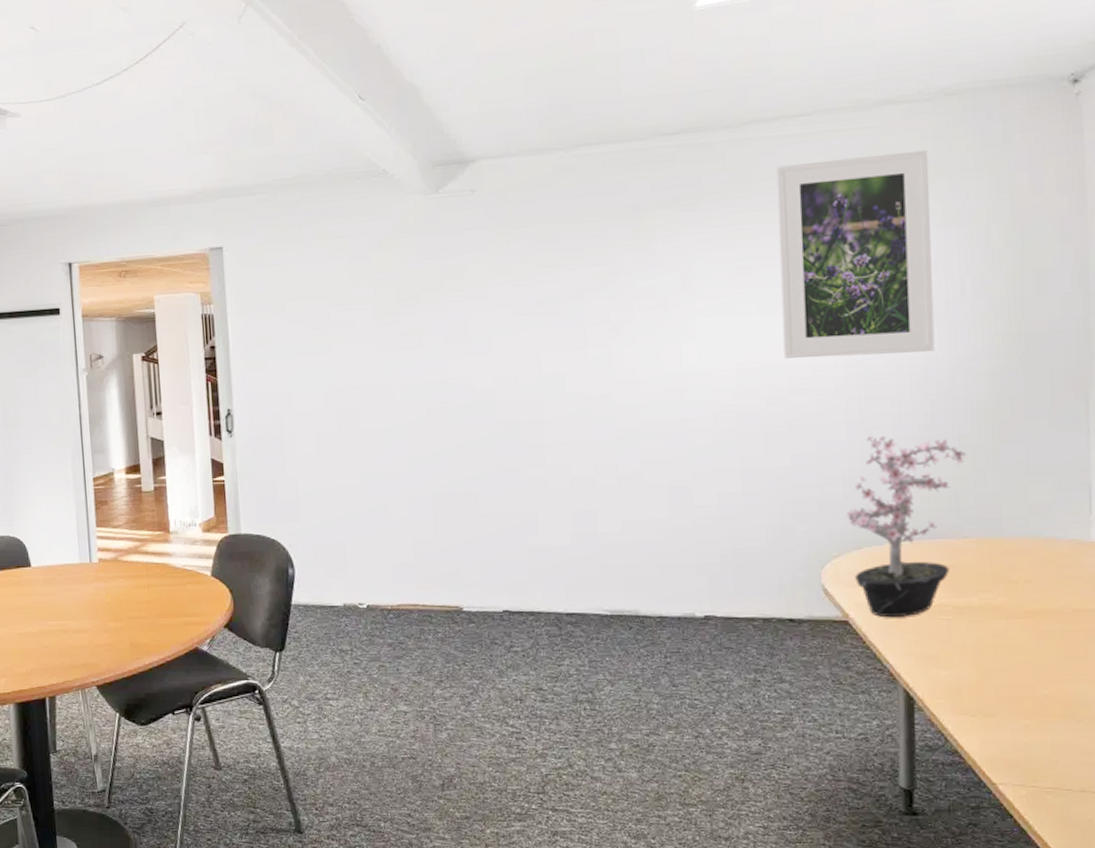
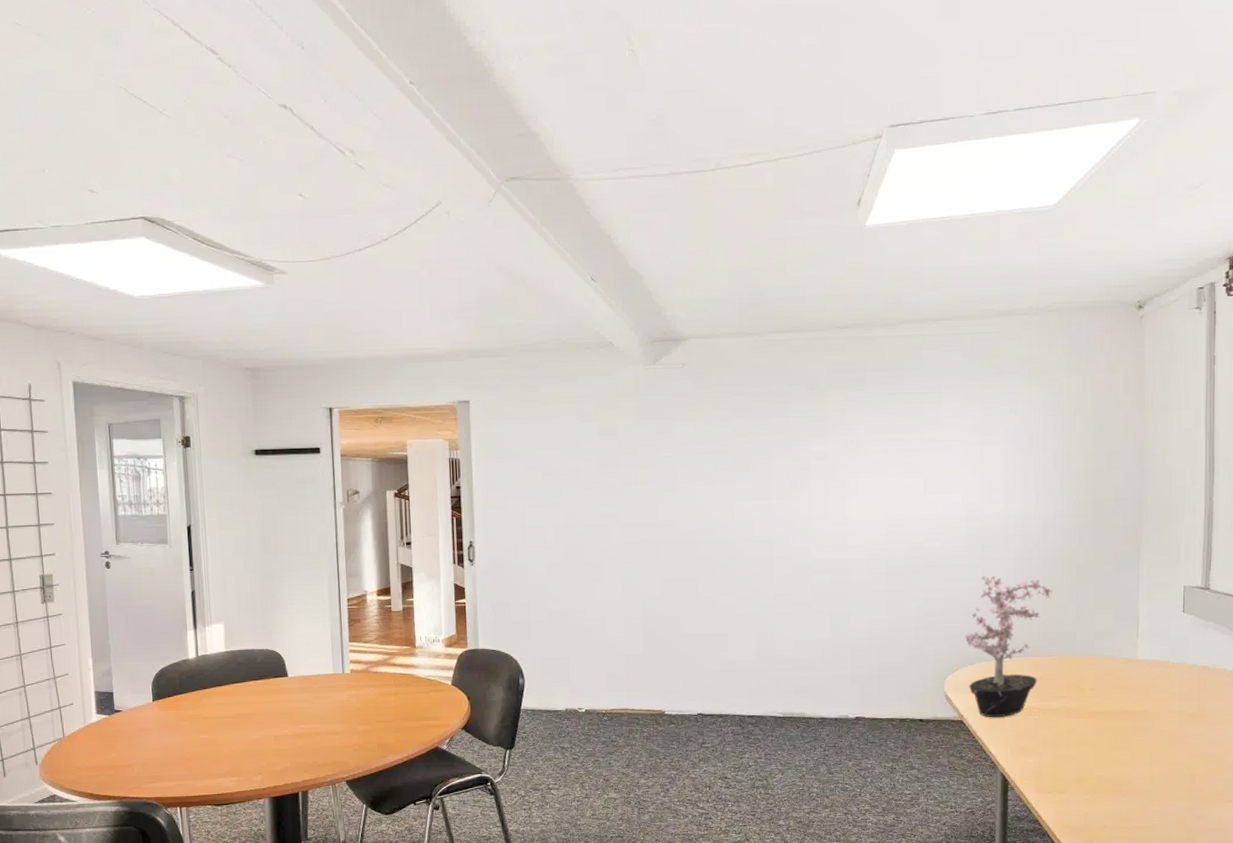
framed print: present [777,150,935,359] -> none [922,353,1035,513]

